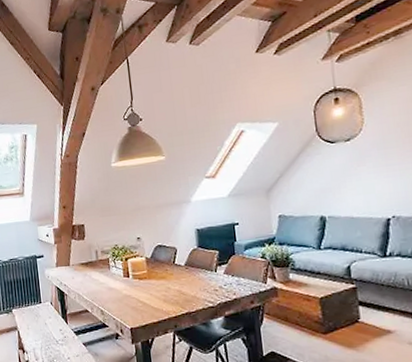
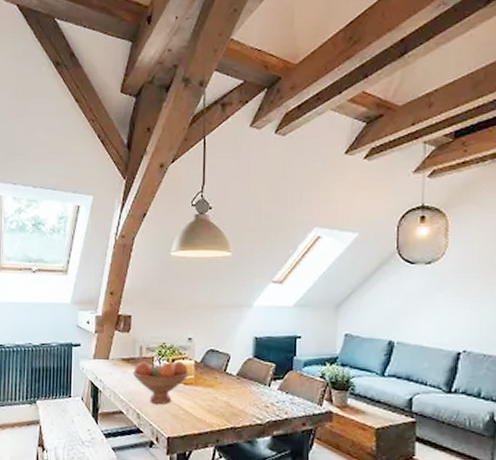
fruit bowl: none [91,259,142,300] -> present [132,361,189,404]

